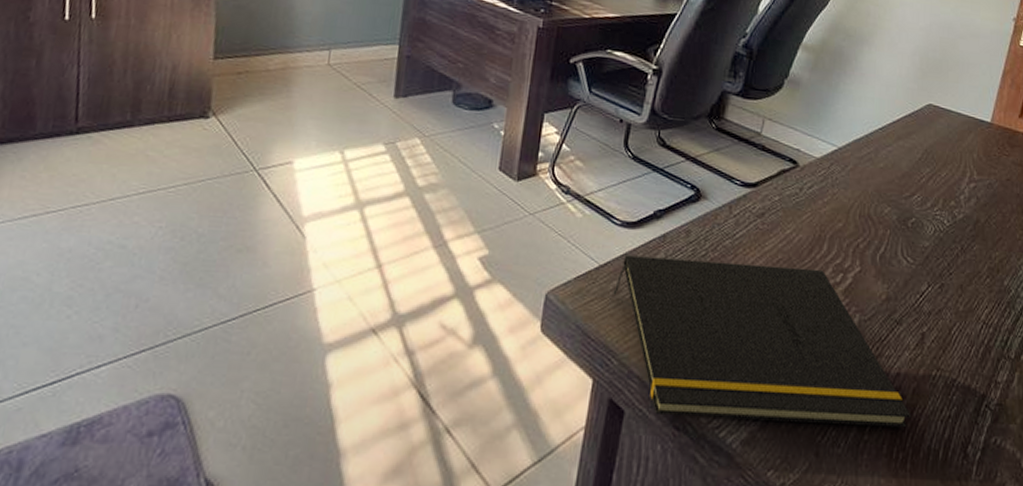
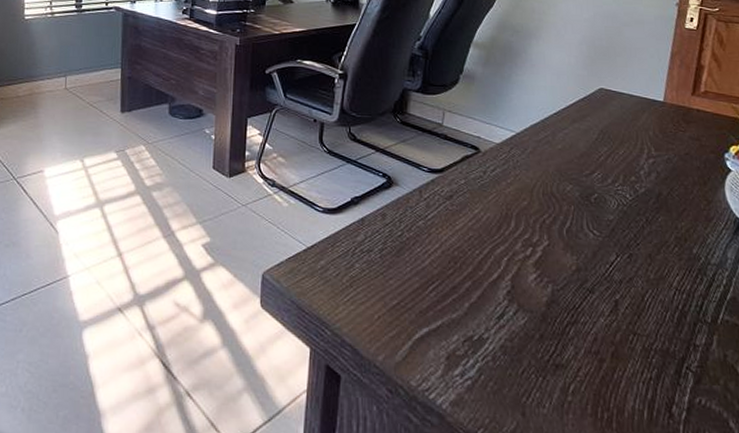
notepad: present [613,255,912,428] -> none [321,238,613,389]

